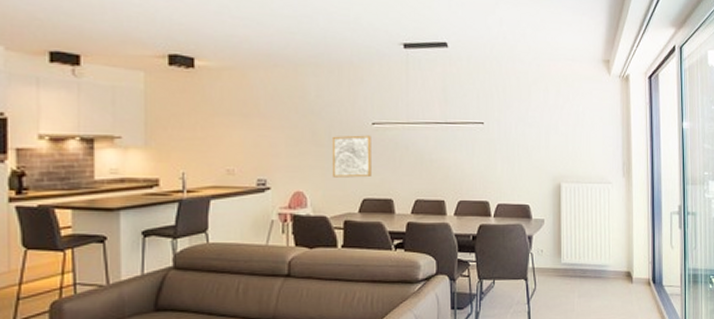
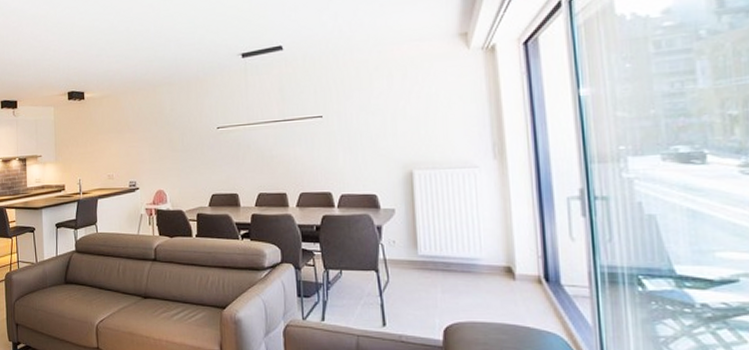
wall art: present [331,135,372,178] -> none [184,138,218,177]

